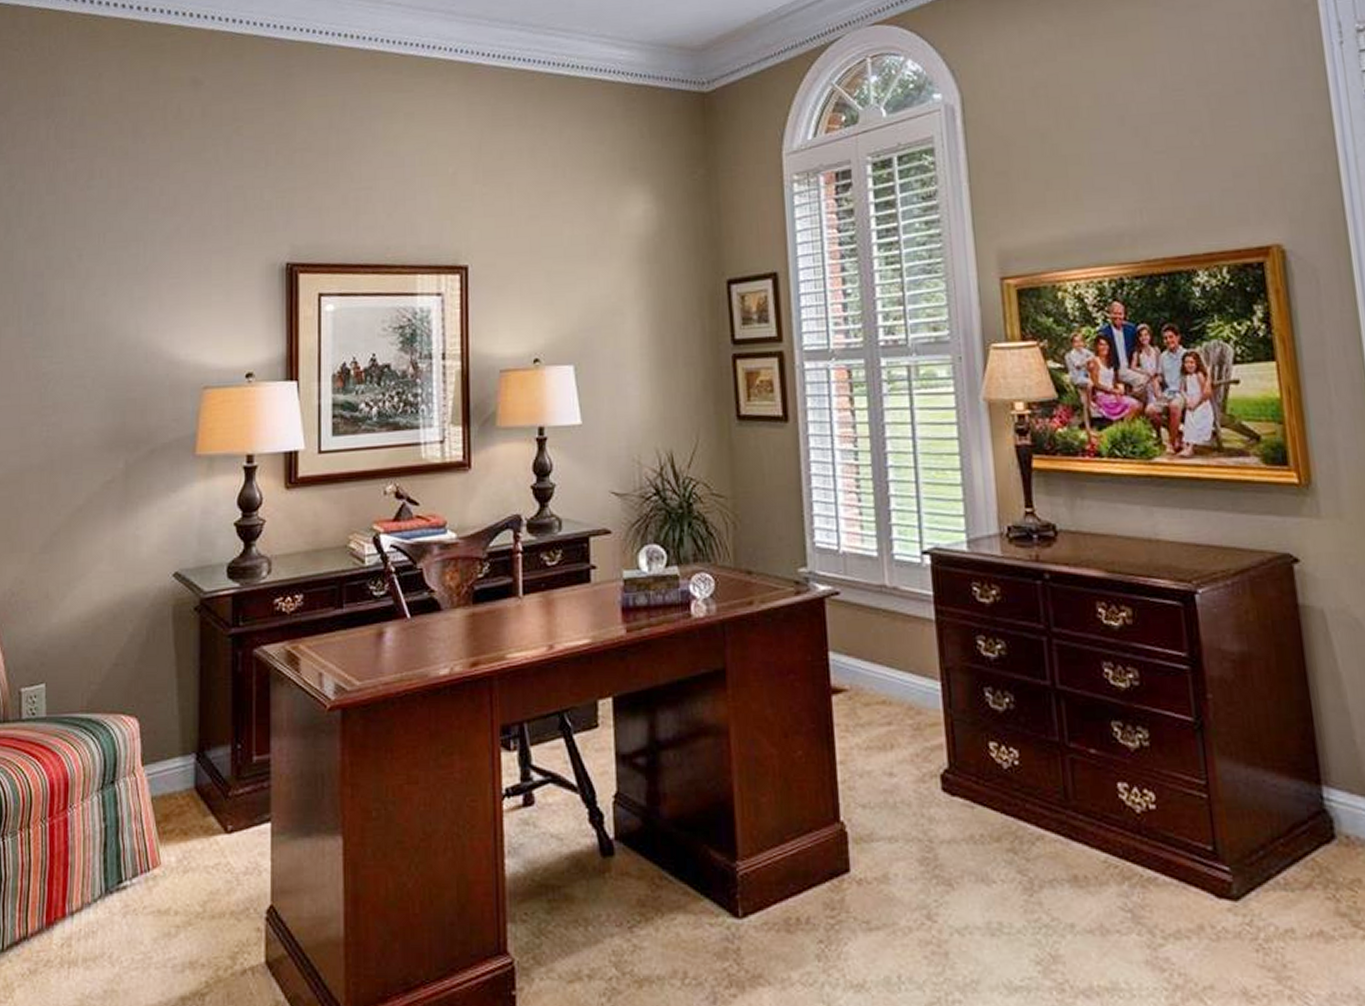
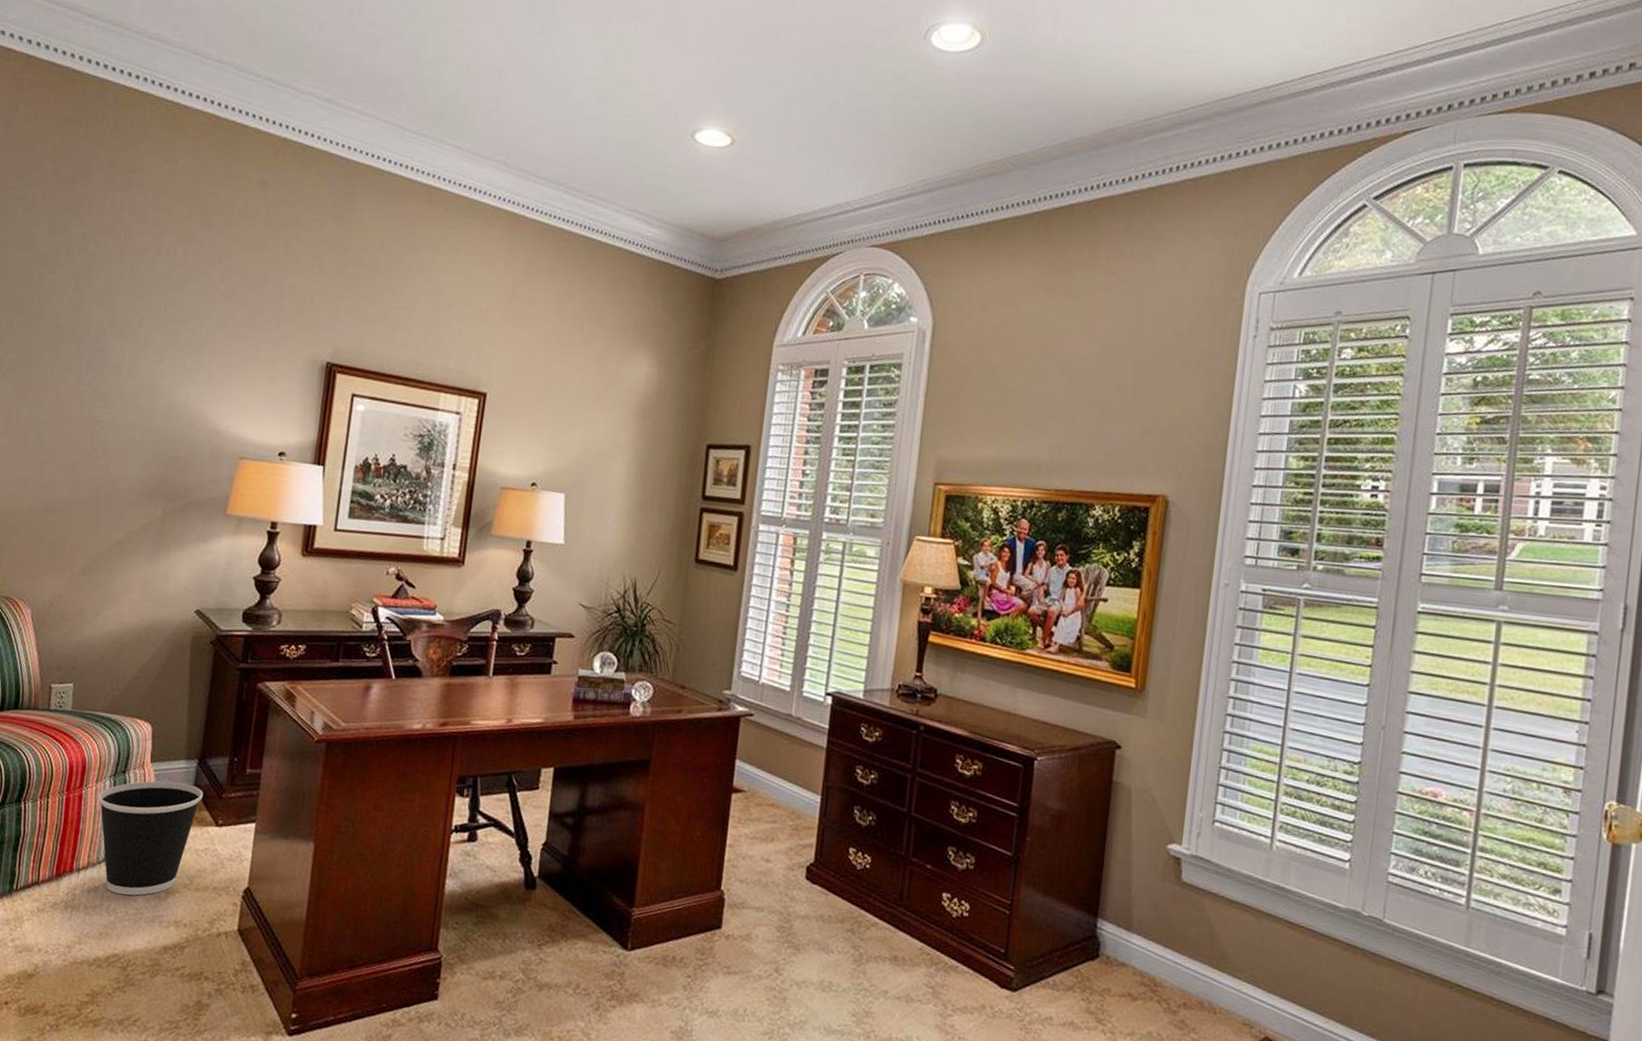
wastebasket: none [86,786,206,938] -> present [98,781,203,896]

